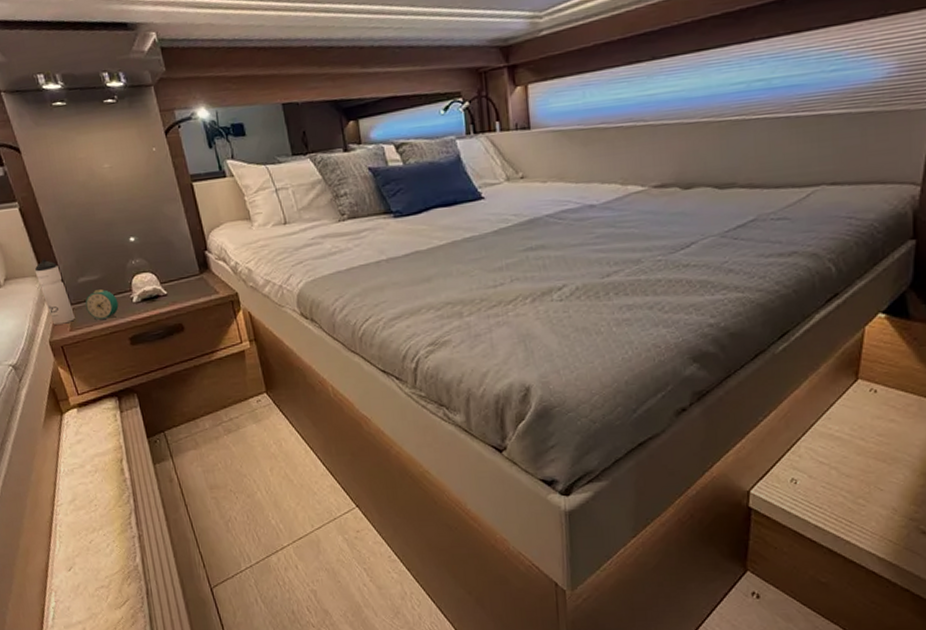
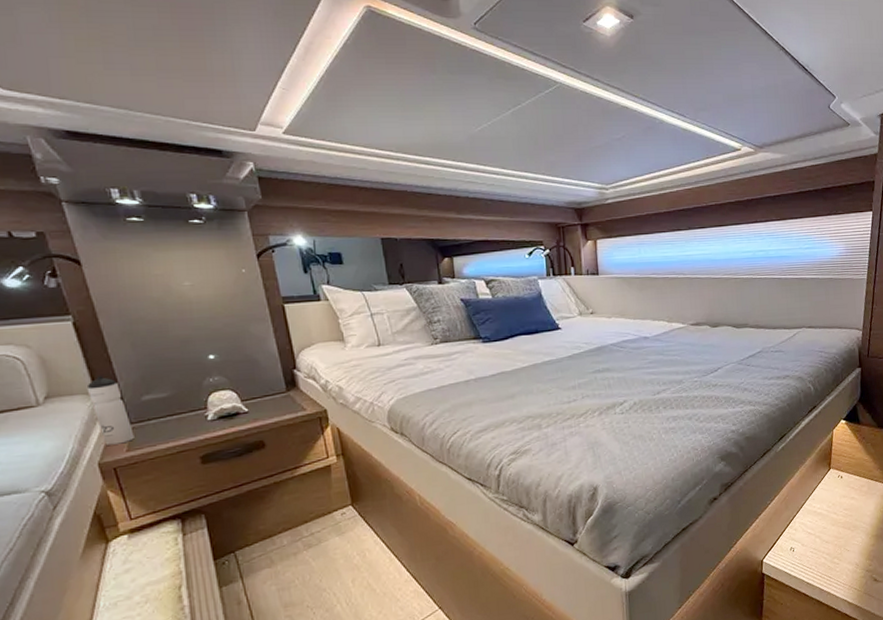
alarm clock: present [85,288,119,320] -> none [148,406,190,439]

